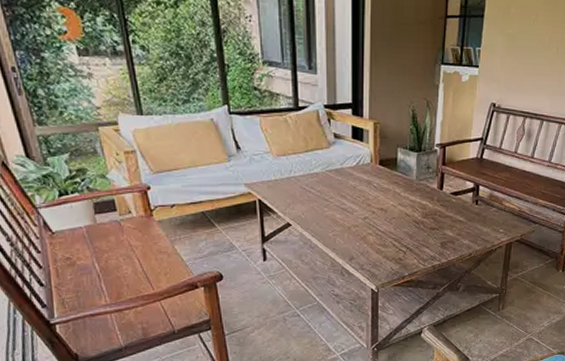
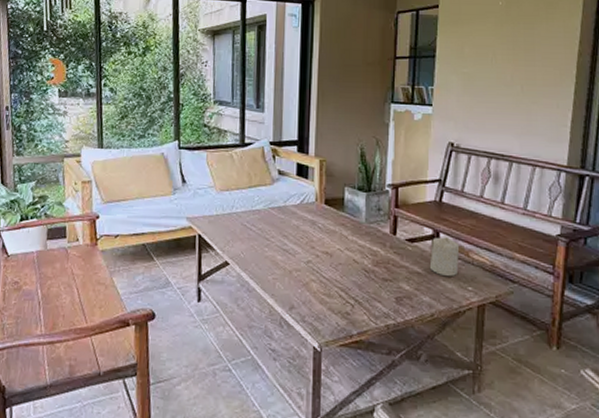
candle: none [470,189,494,222] -> present [430,237,459,276]

